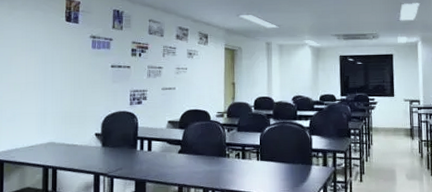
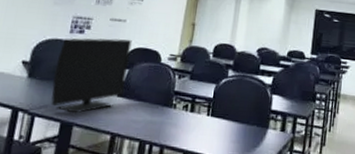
monitor: none [122,103,184,172] -> present [51,38,132,114]

